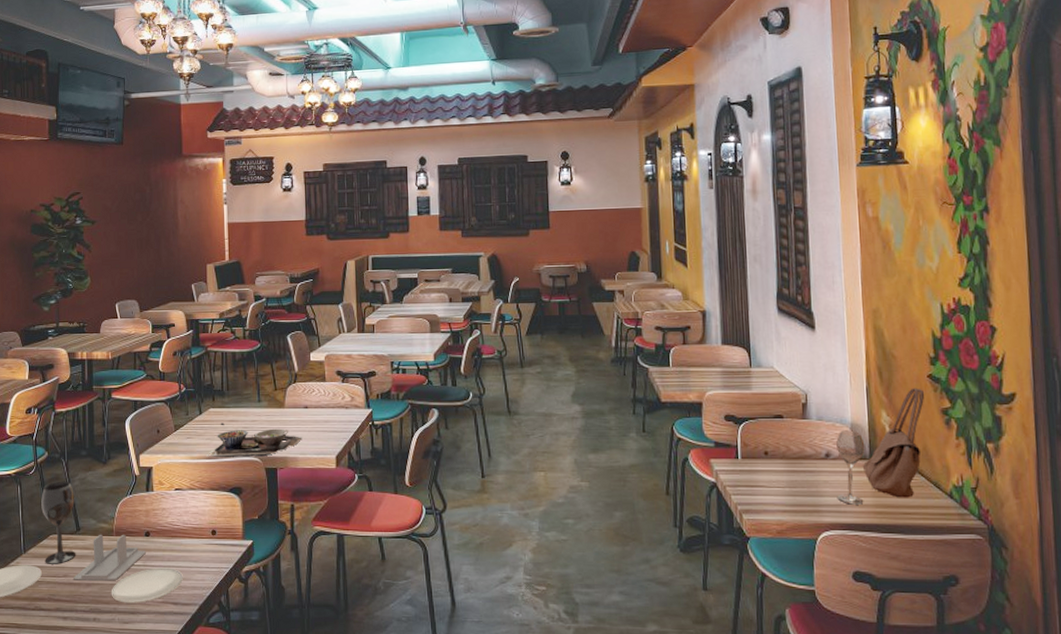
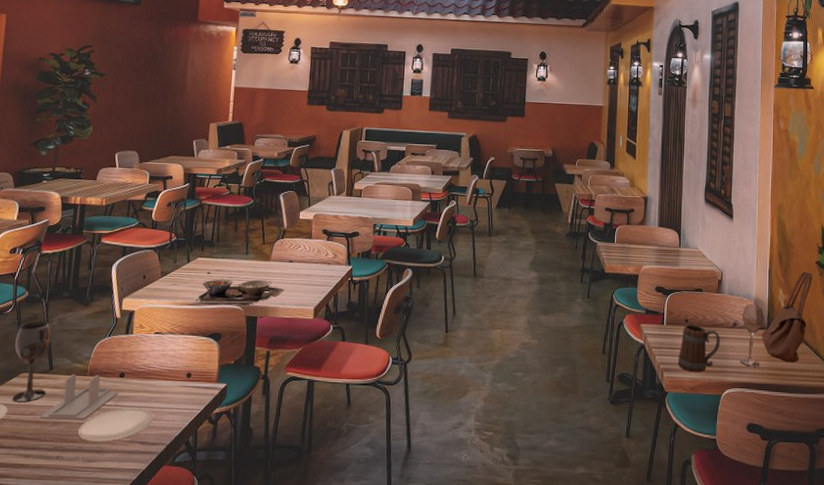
beer mug: none [758,457,811,514] -> present [677,324,720,373]

